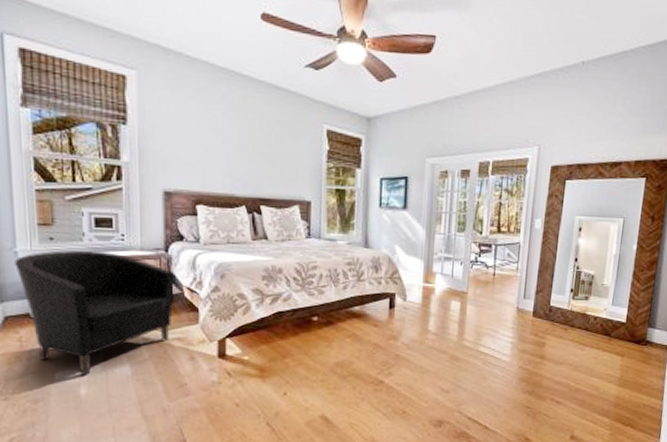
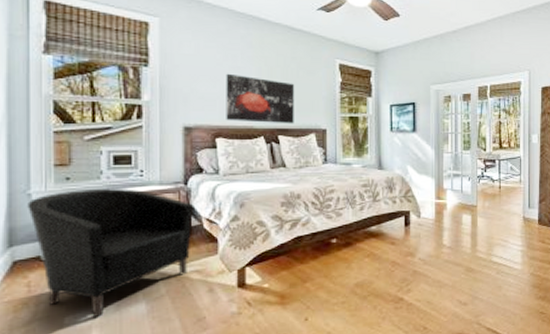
wall art: none [206,135,278,194] -> present [226,73,294,124]

